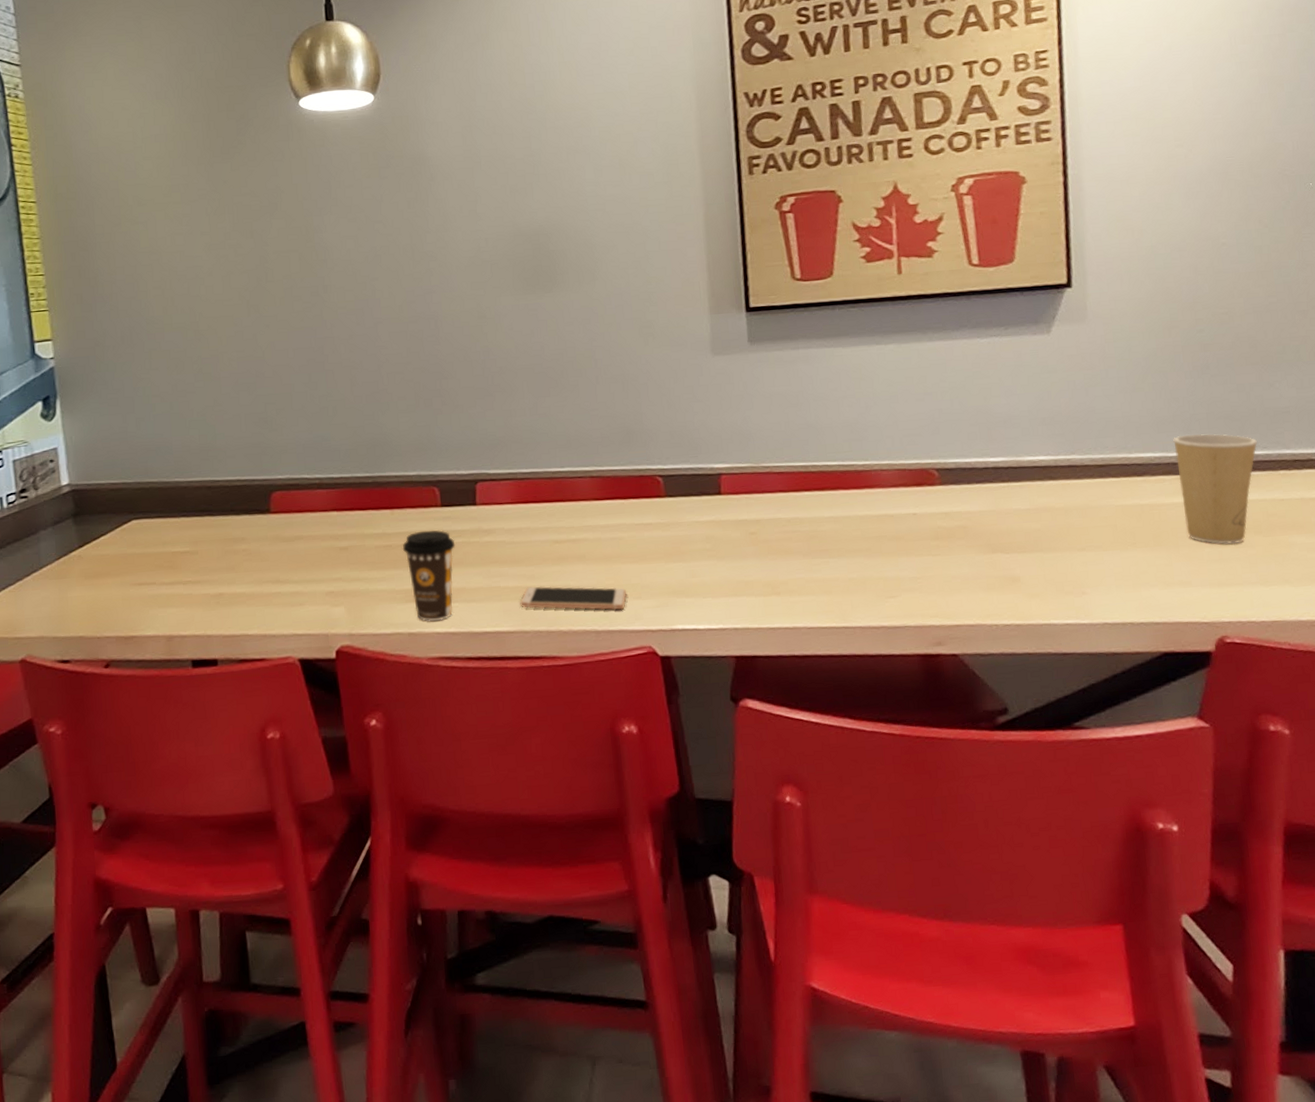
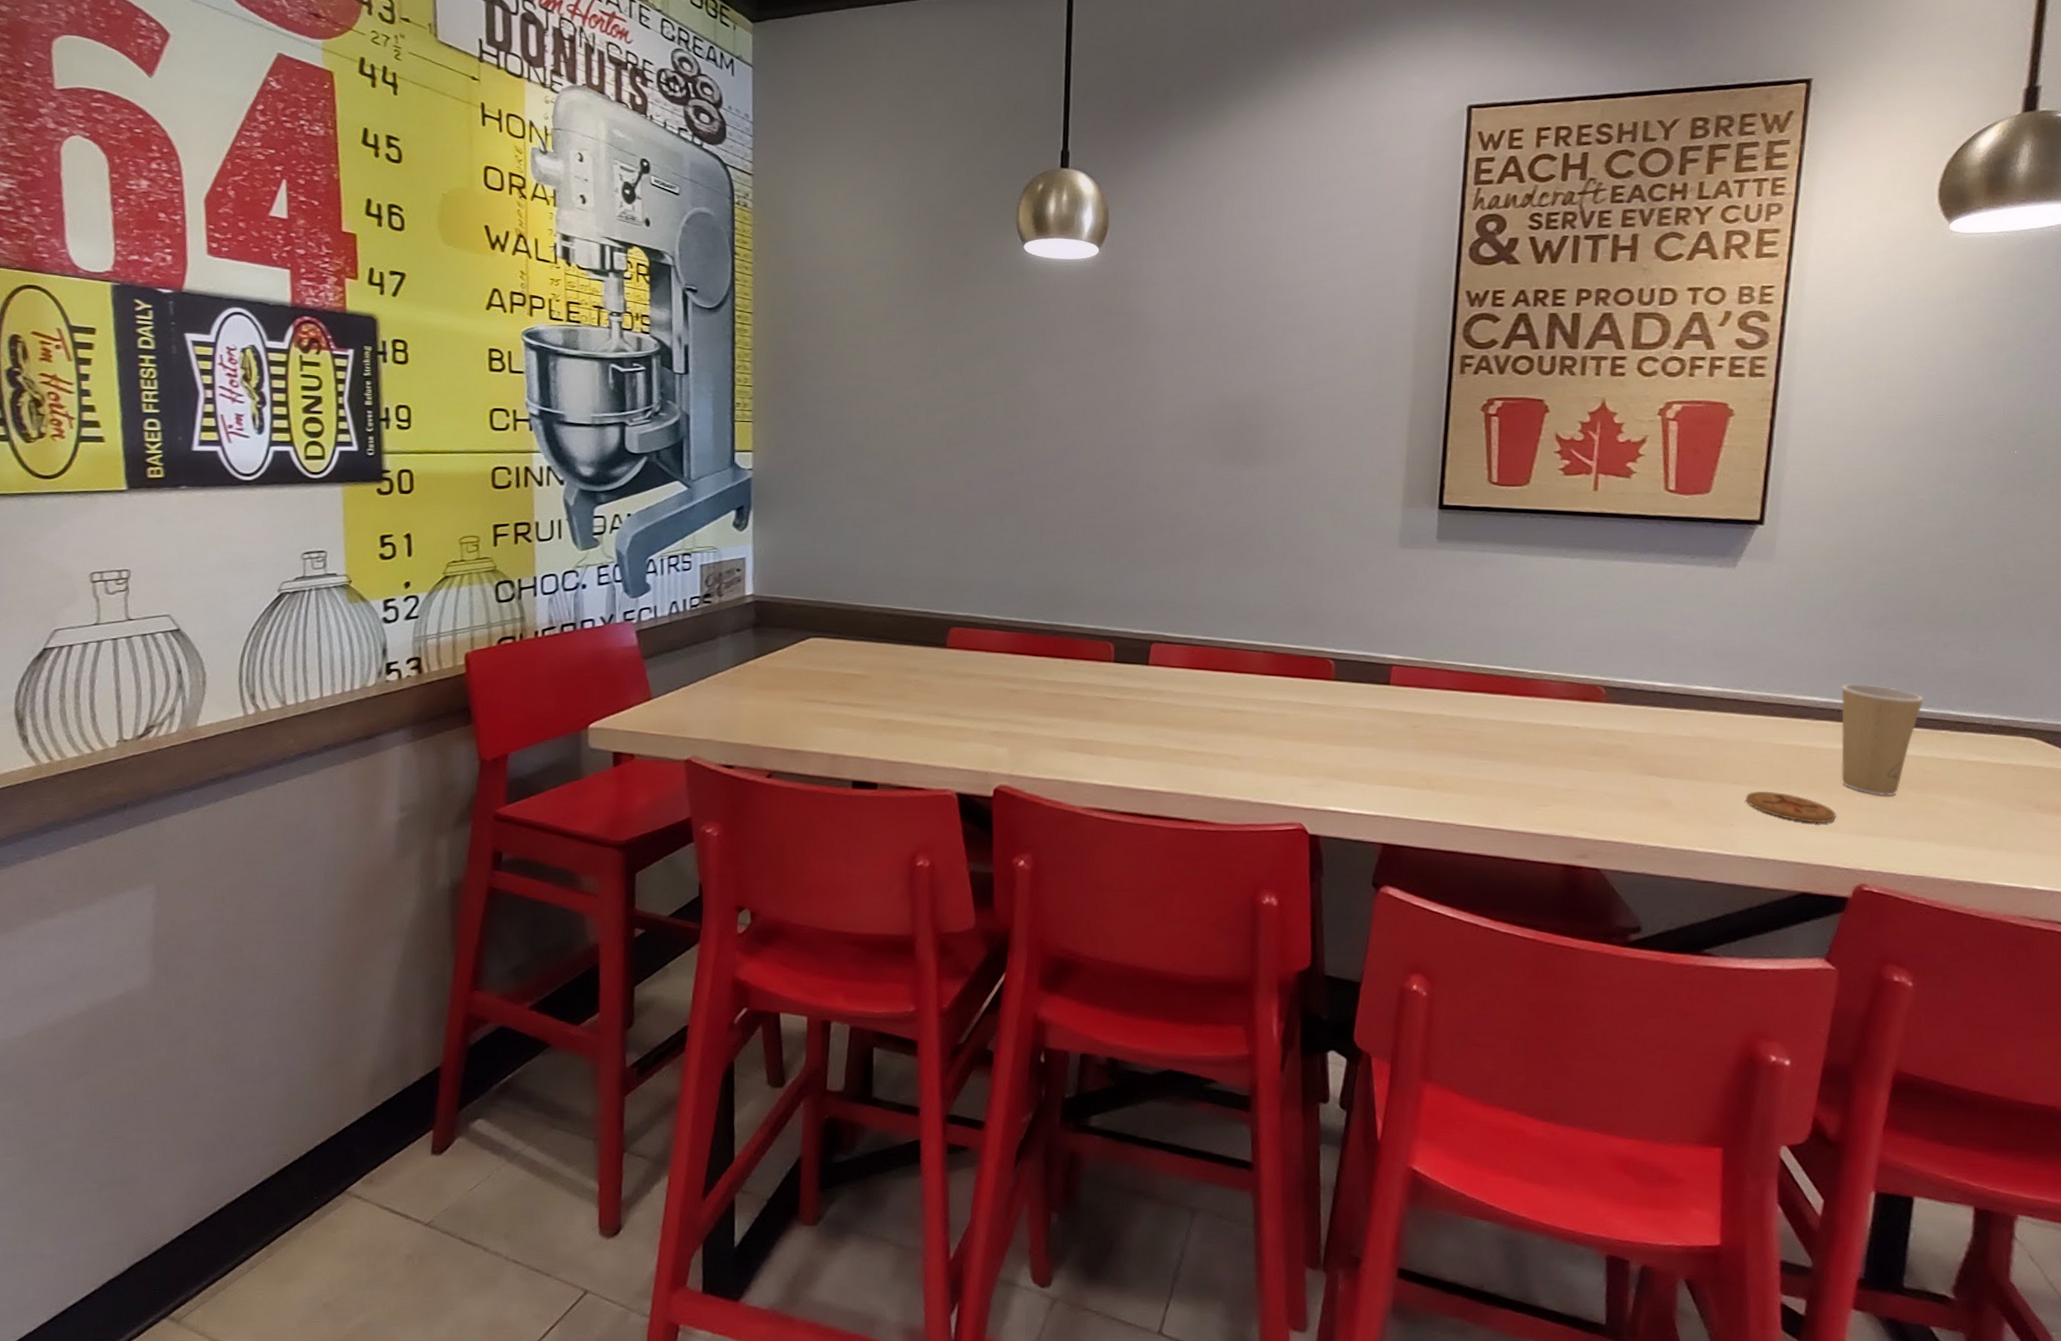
coffee cup: present [402,530,456,621] -> none [1071,683,1123,774]
smartphone: present [520,586,627,611] -> none [1179,751,1285,785]
coaster: none [1093,553,1188,581] -> present [1745,791,1836,824]

